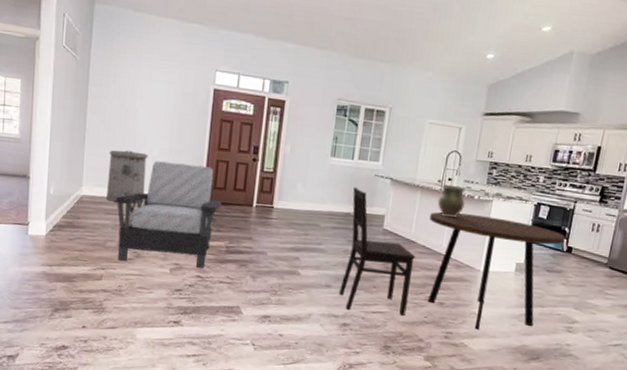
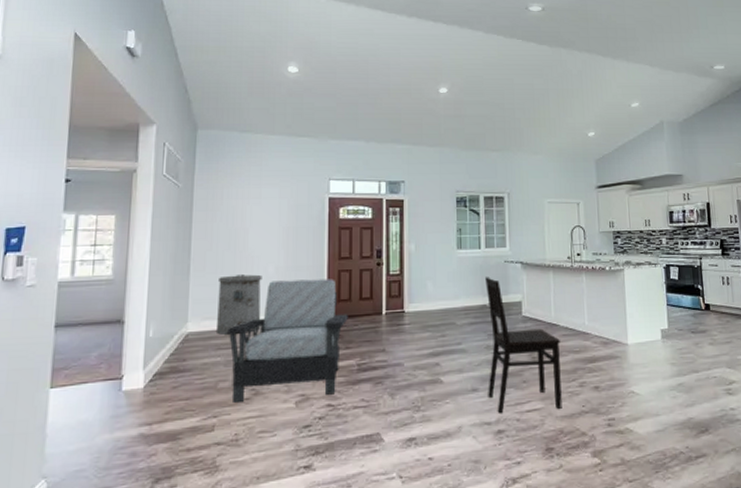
dining table: present [428,212,565,330] -> none [566,286,701,410]
ceramic jug: present [437,185,465,218] -> none [571,259,598,293]

